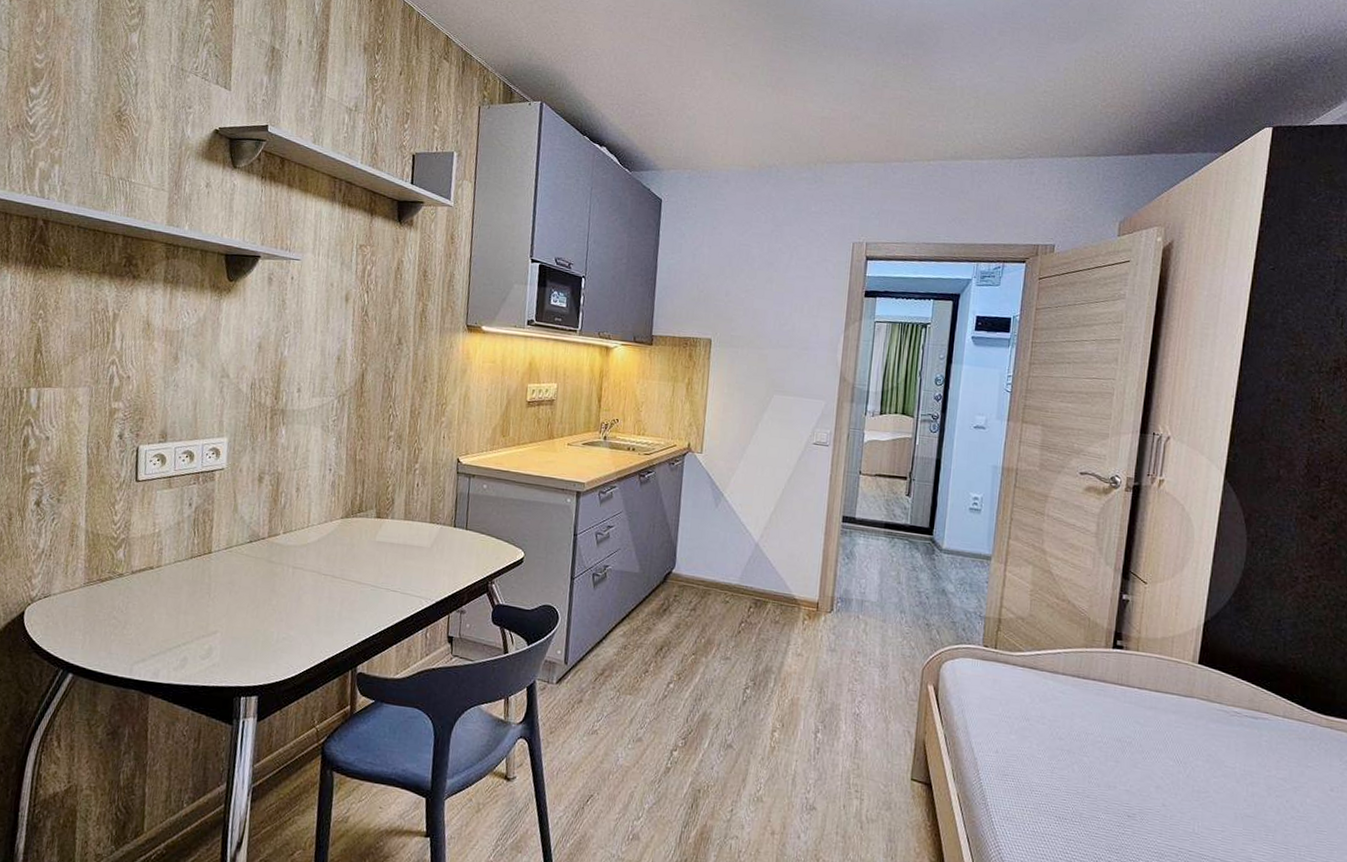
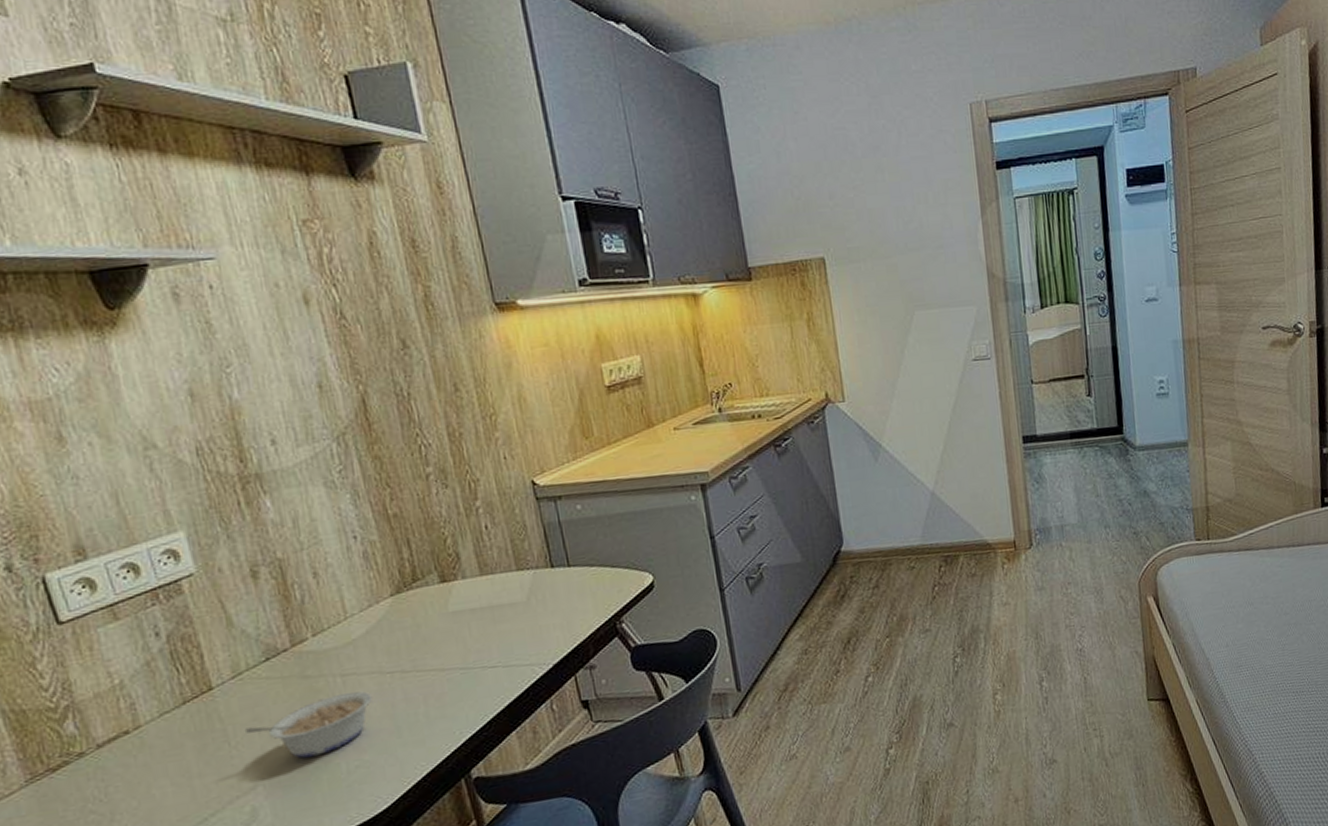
legume: none [221,580,309,622] -> present [244,691,373,759]

